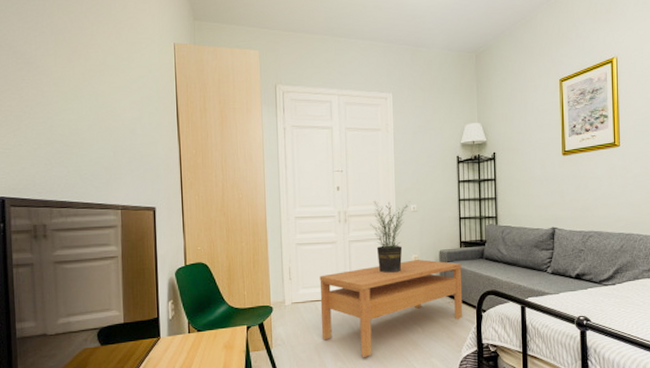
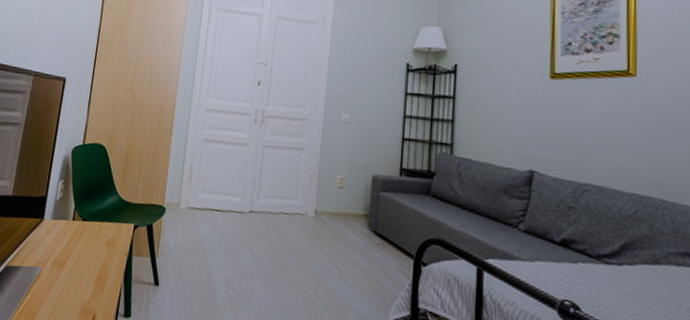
coffee table: present [319,259,463,358] -> none [215,180,400,293]
potted plant: present [369,201,411,273] -> none [290,103,343,194]

